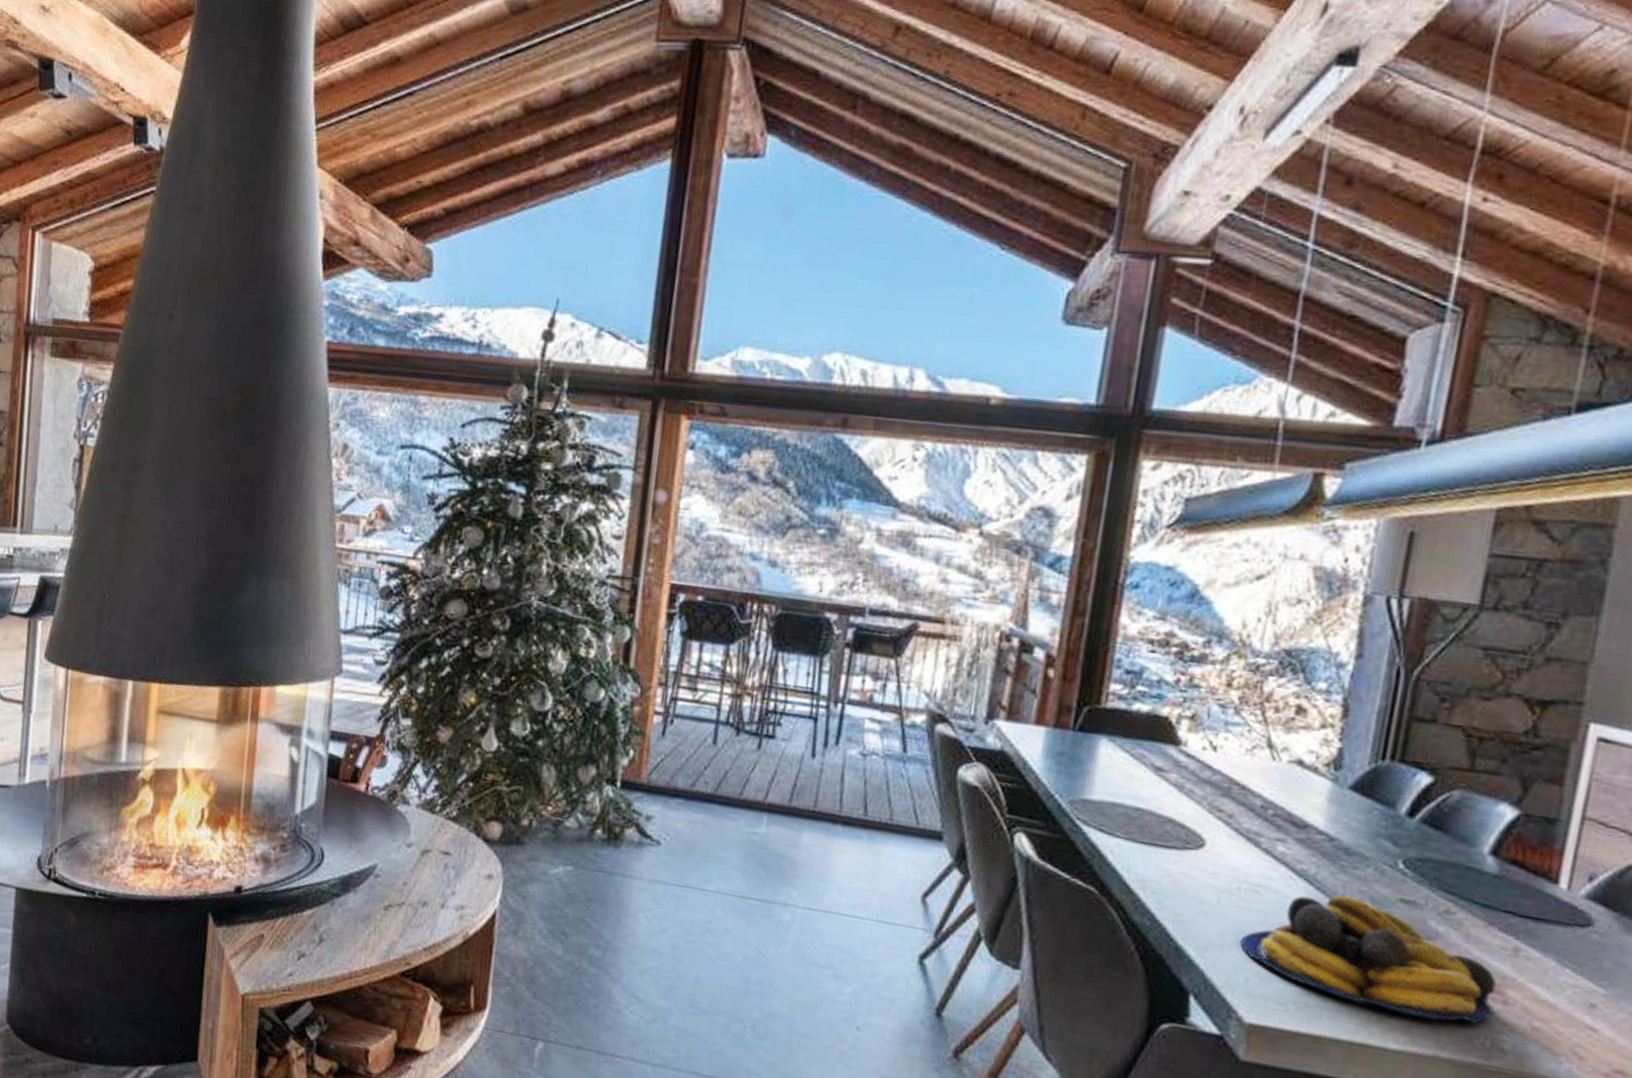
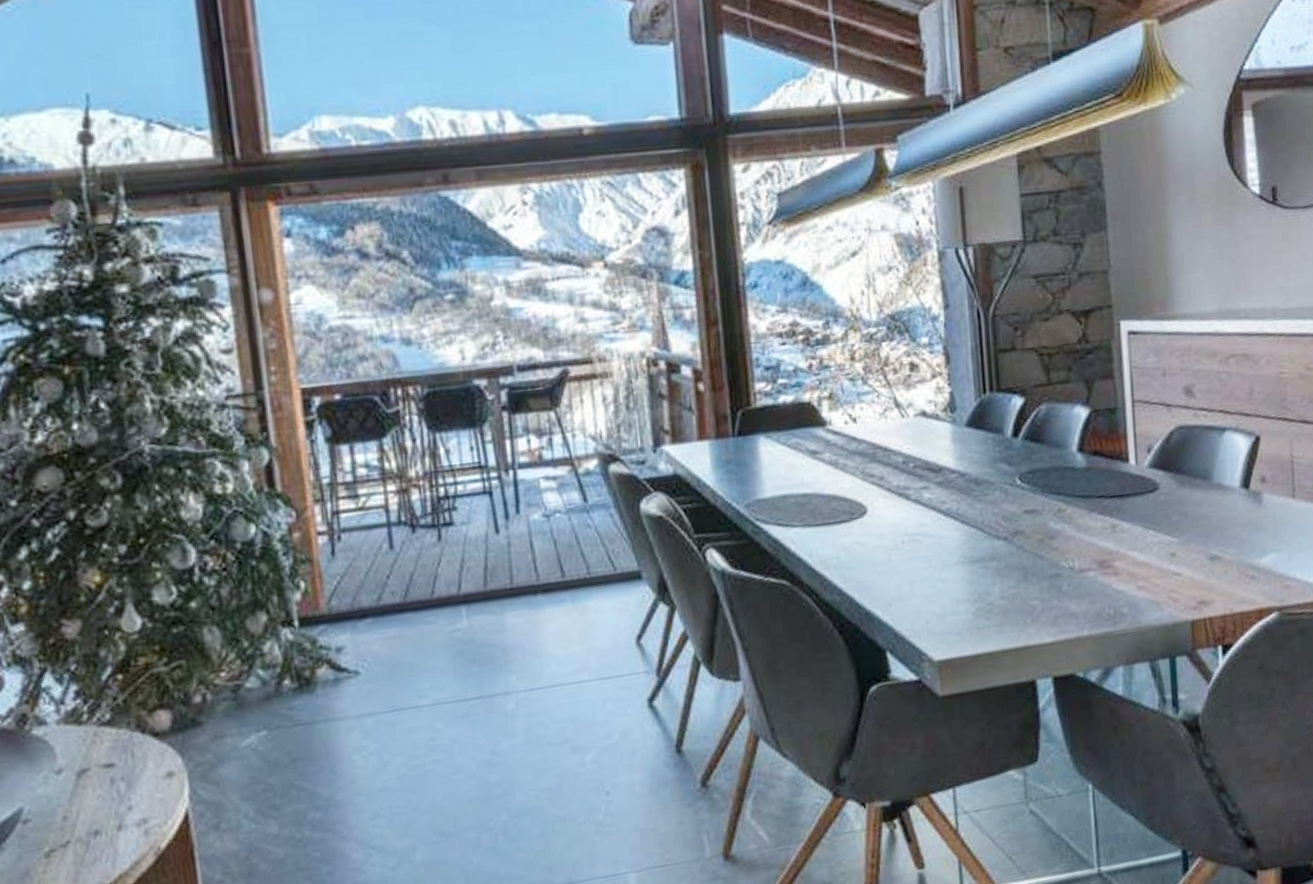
fruit bowl: present [1240,895,1497,1024] -> none [915,520,1110,613]

